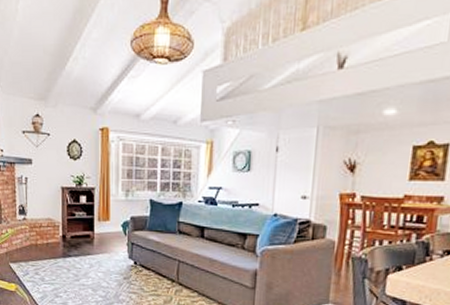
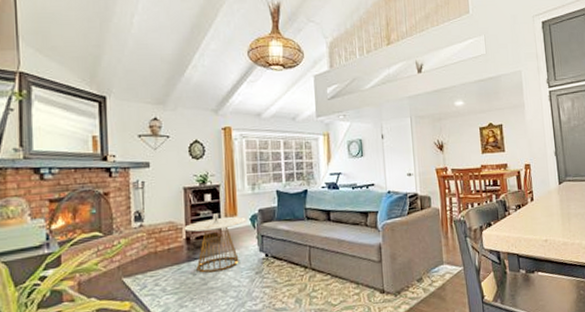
side table: none [61,216,118,271] -> present [184,213,247,273]

